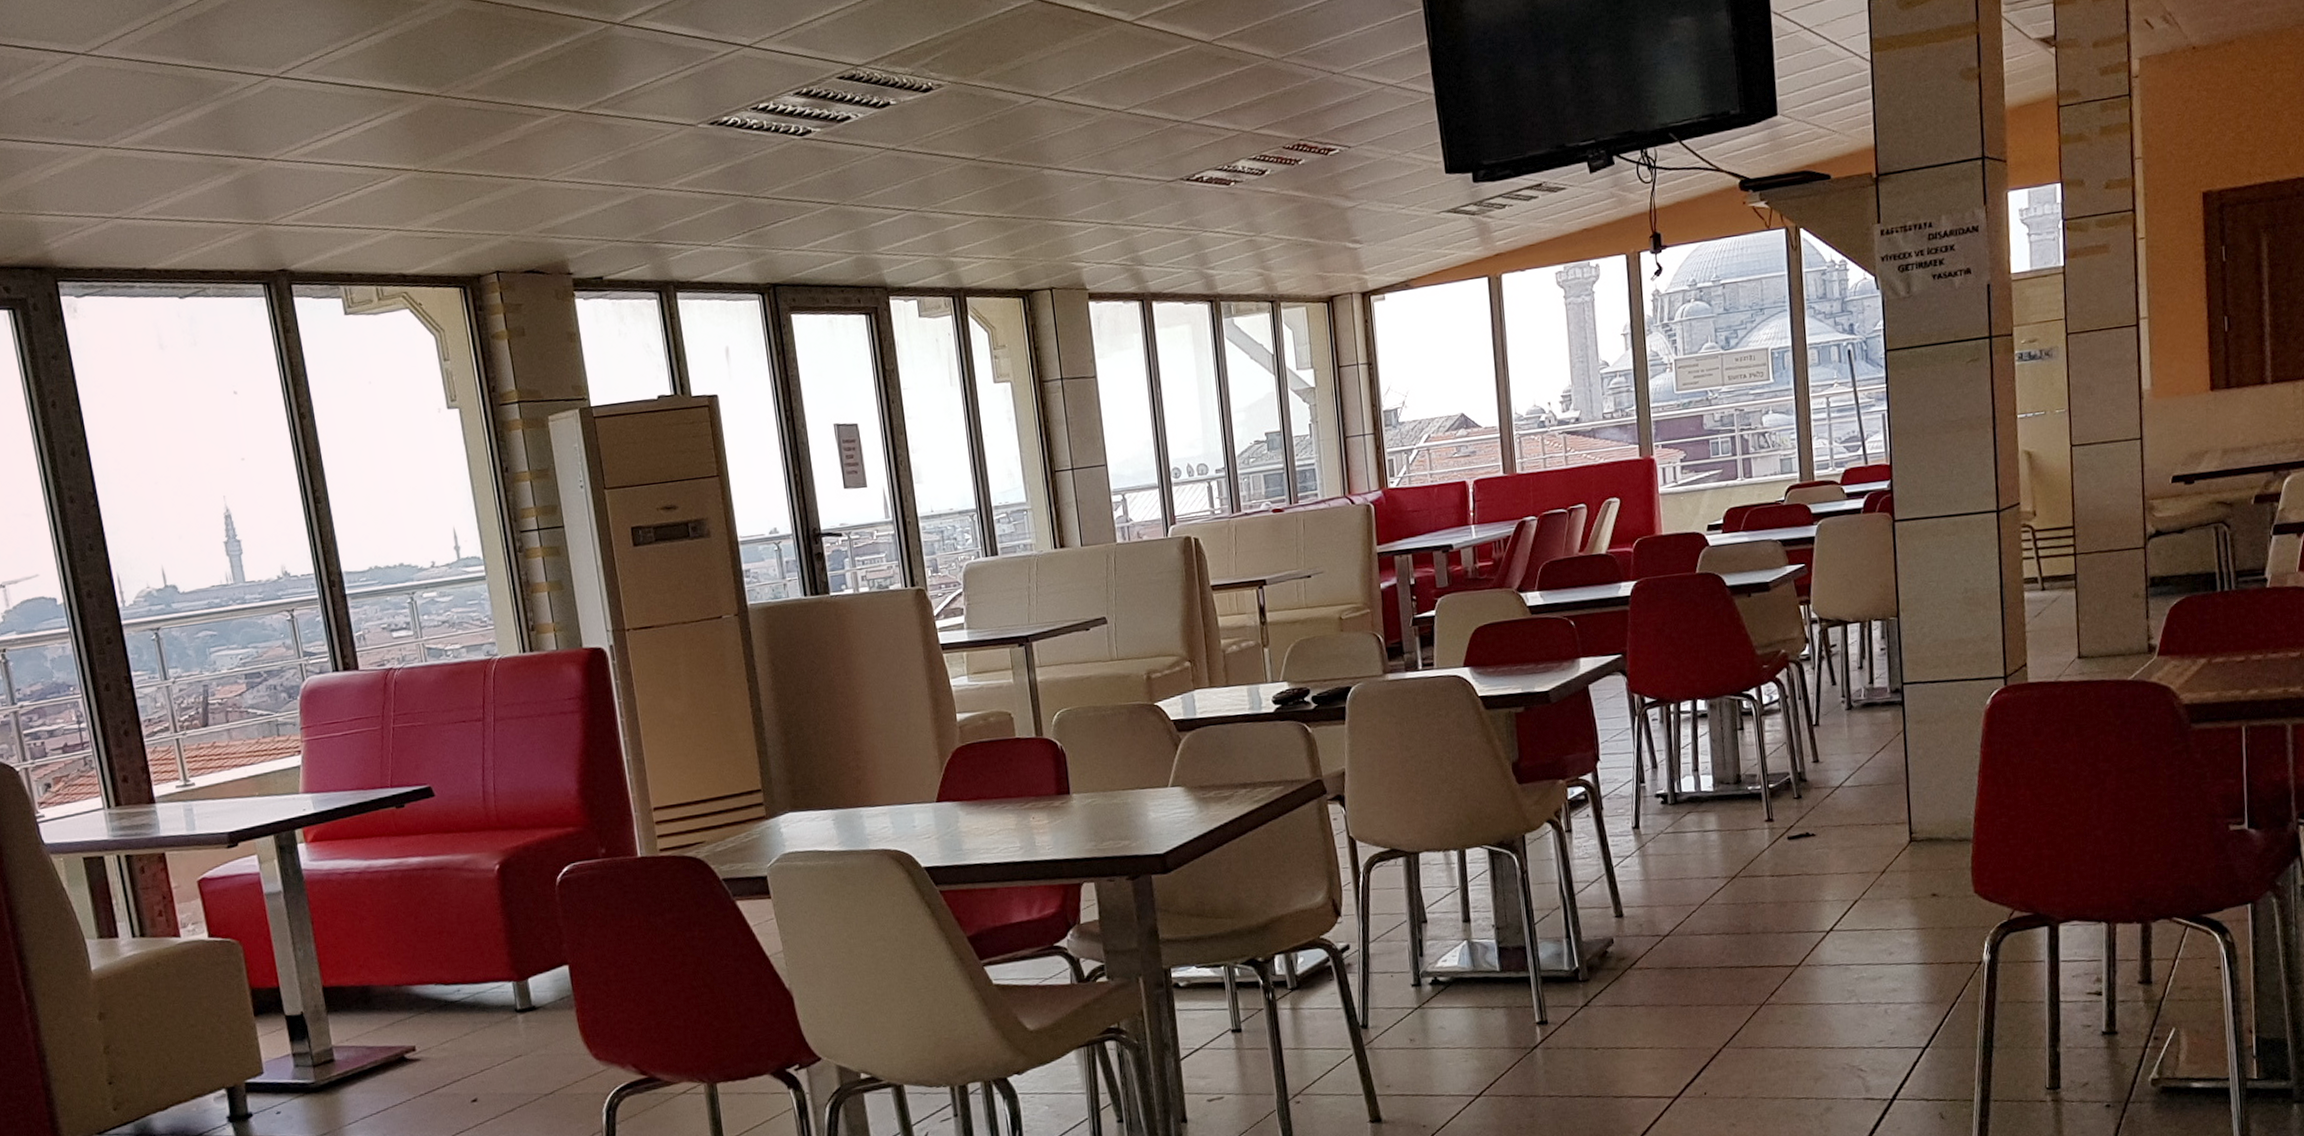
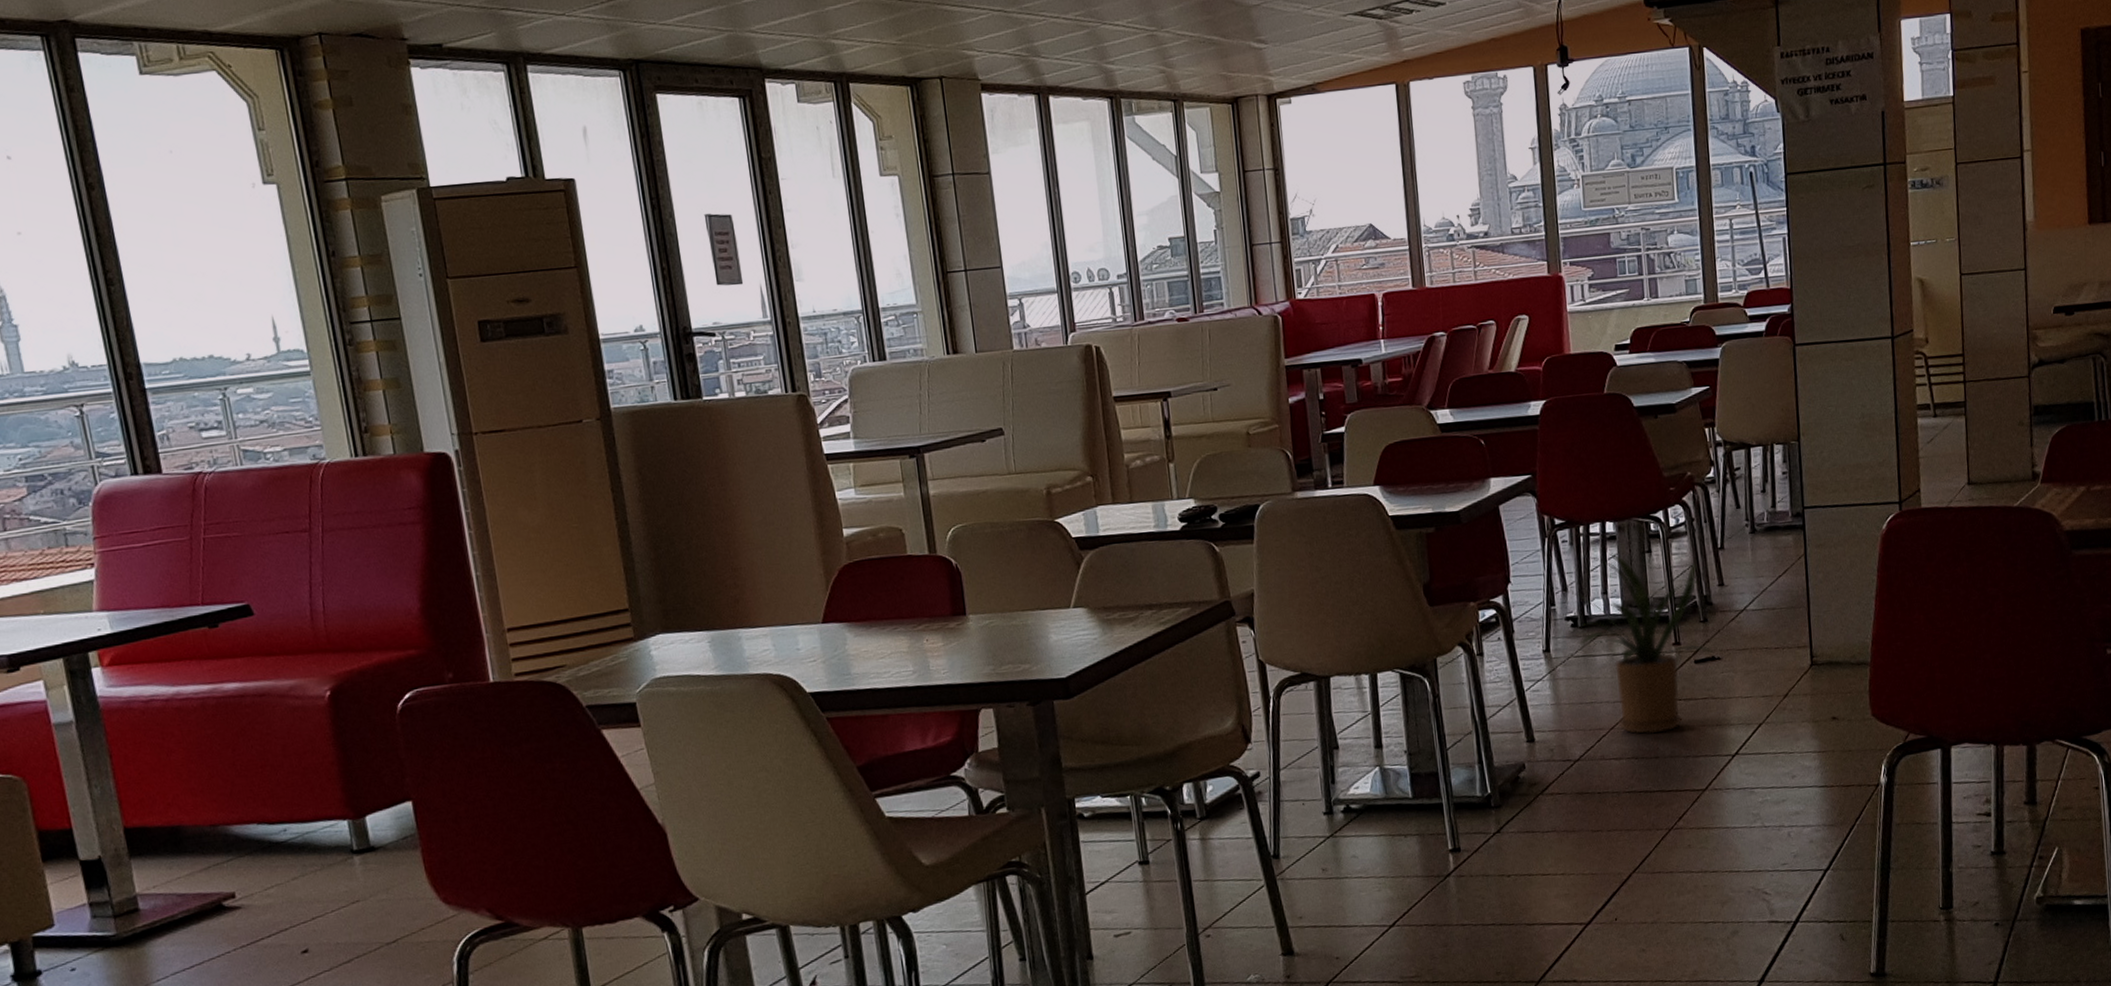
house plant: none [1650,729,1808,910] -> present [1560,552,1714,734]

